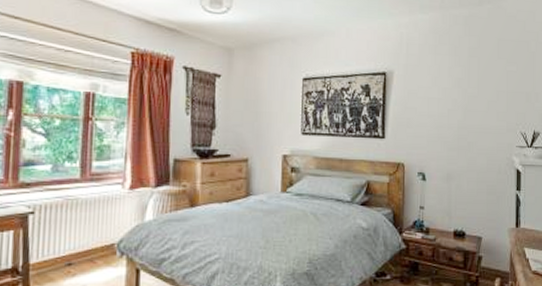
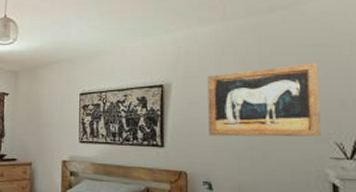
wall art: none [425,57,513,127] -> present [207,63,321,137]

